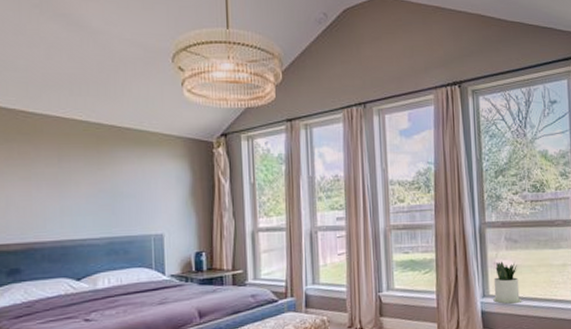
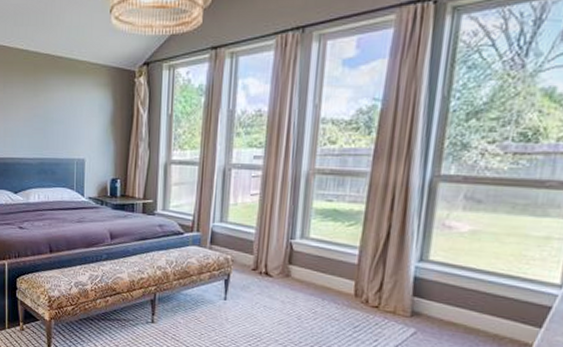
planter: present [492,261,522,305] -> none [431,223,475,276]

